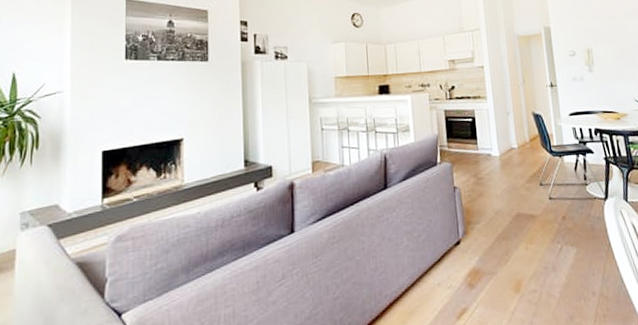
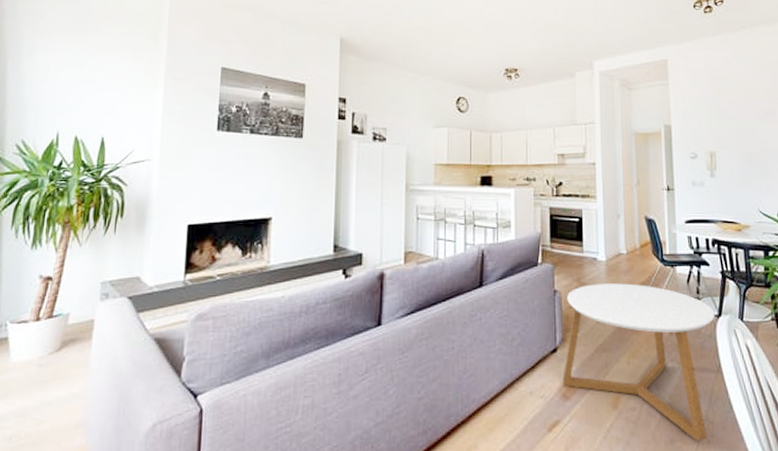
coffee table: none [466,175,603,316] -> present [563,283,715,441]

